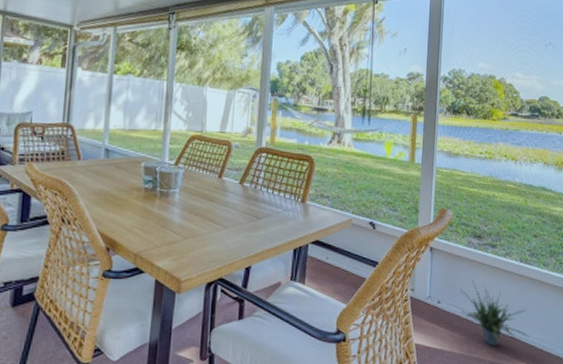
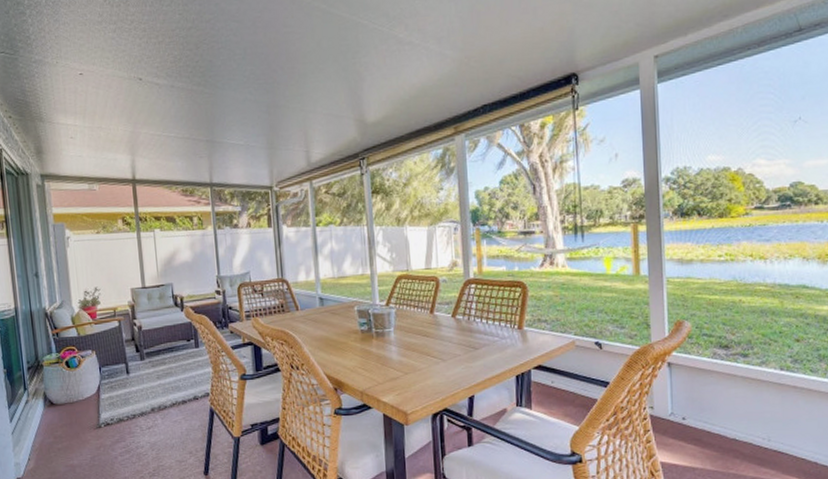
potted plant: present [460,279,530,347] -> none [709,392,799,462]

